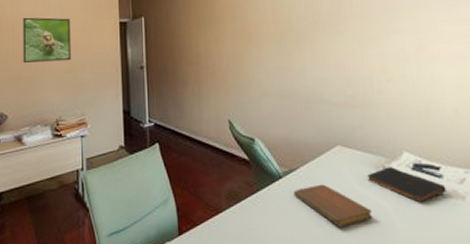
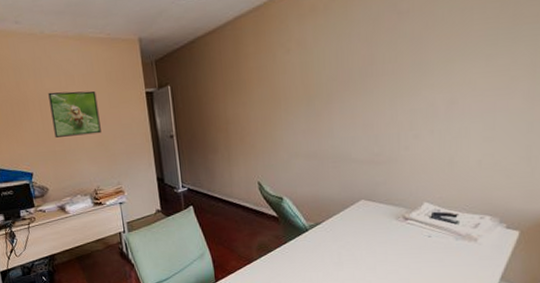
notebook: present [293,184,373,227] -> none [319,234,390,269]
book: present [368,167,446,202] -> none [388,216,460,245]

